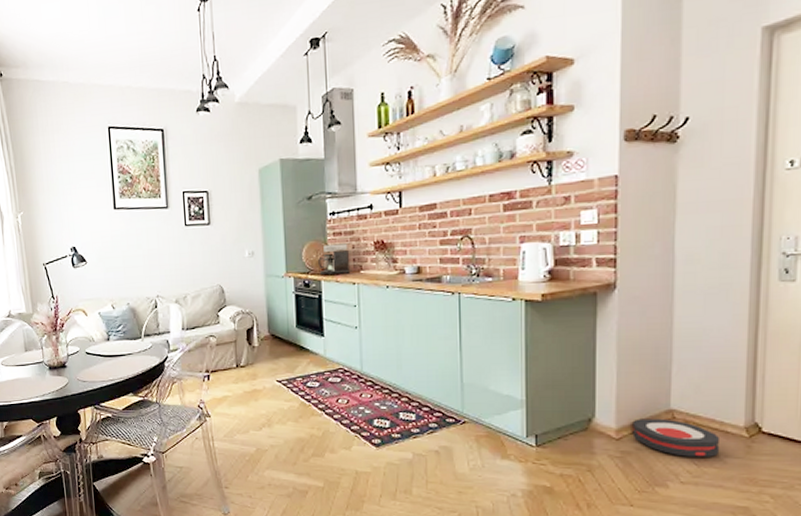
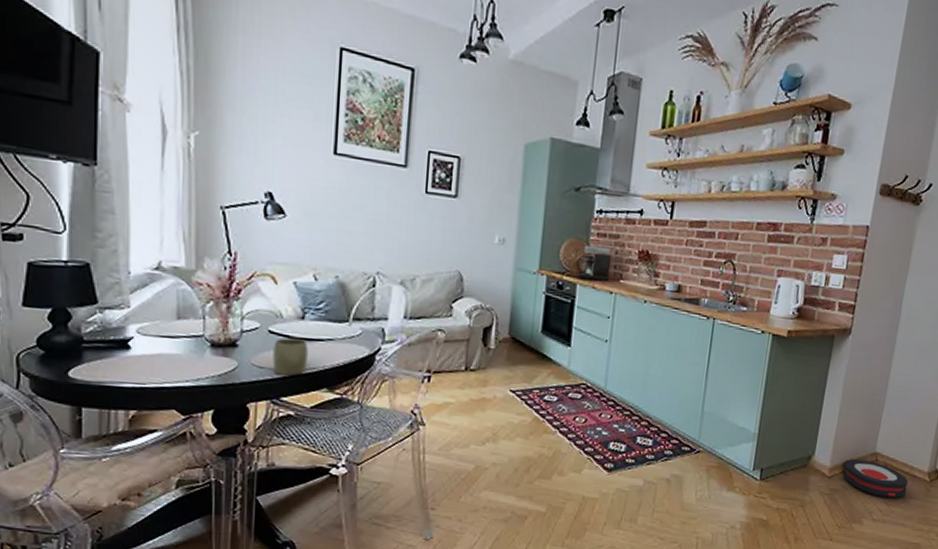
mug: none [90,355,116,386] -> present [272,337,309,376]

